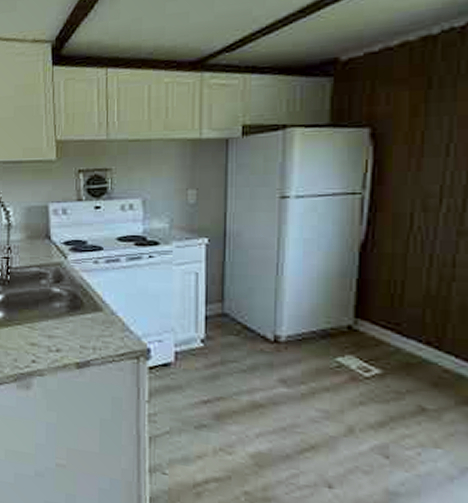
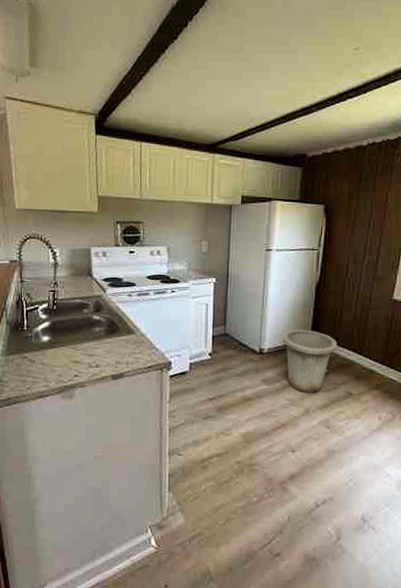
trash can: none [309,310,398,404] -> present [283,330,338,393]

